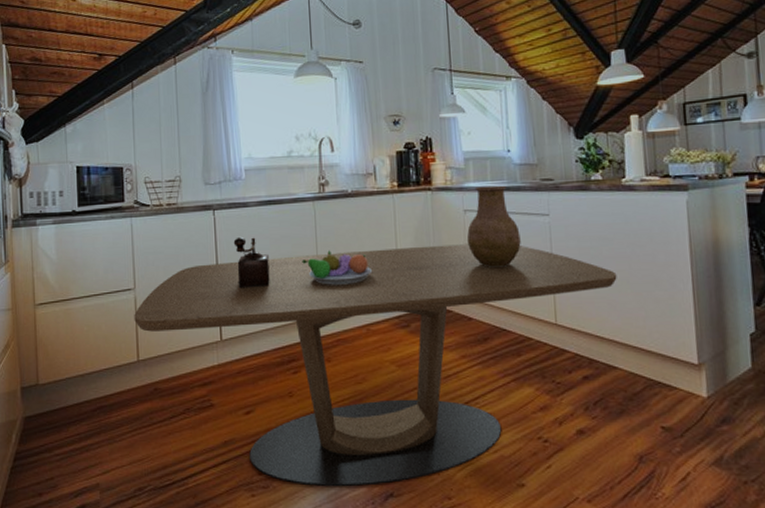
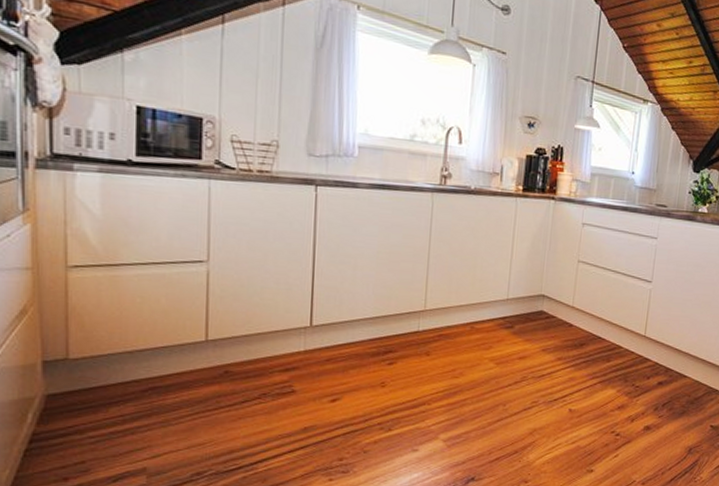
dining table: present [134,244,617,486] -> none [205,243,702,471]
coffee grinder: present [233,236,270,289] -> none [336,218,376,275]
fruit bowl: present [302,250,373,285] -> none [412,245,485,282]
vase: present [466,185,521,269] -> none [580,202,629,282]

